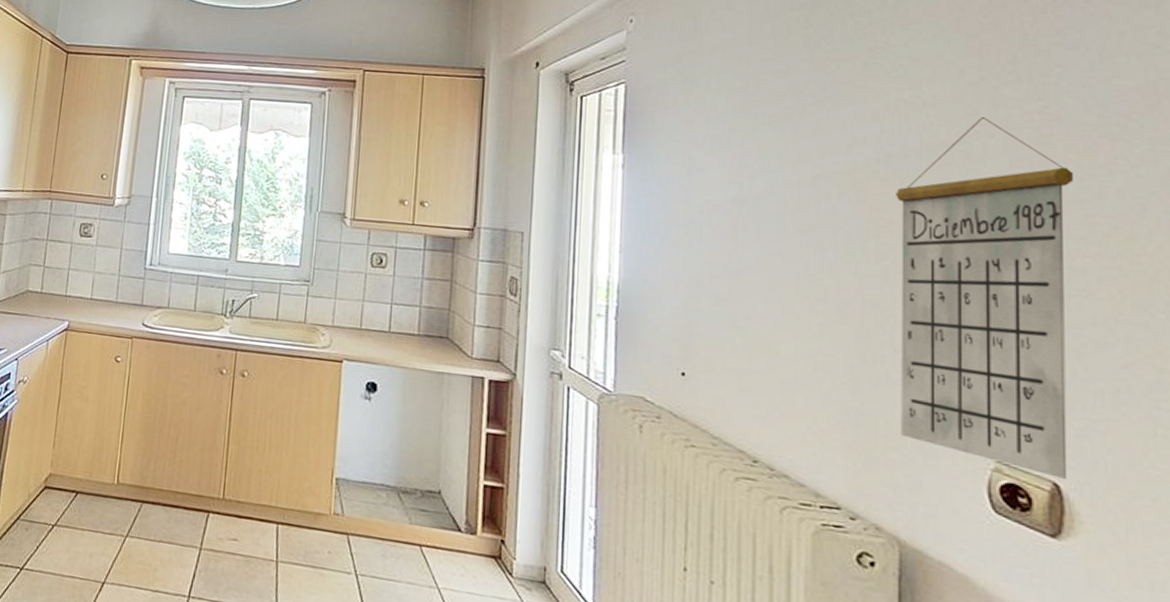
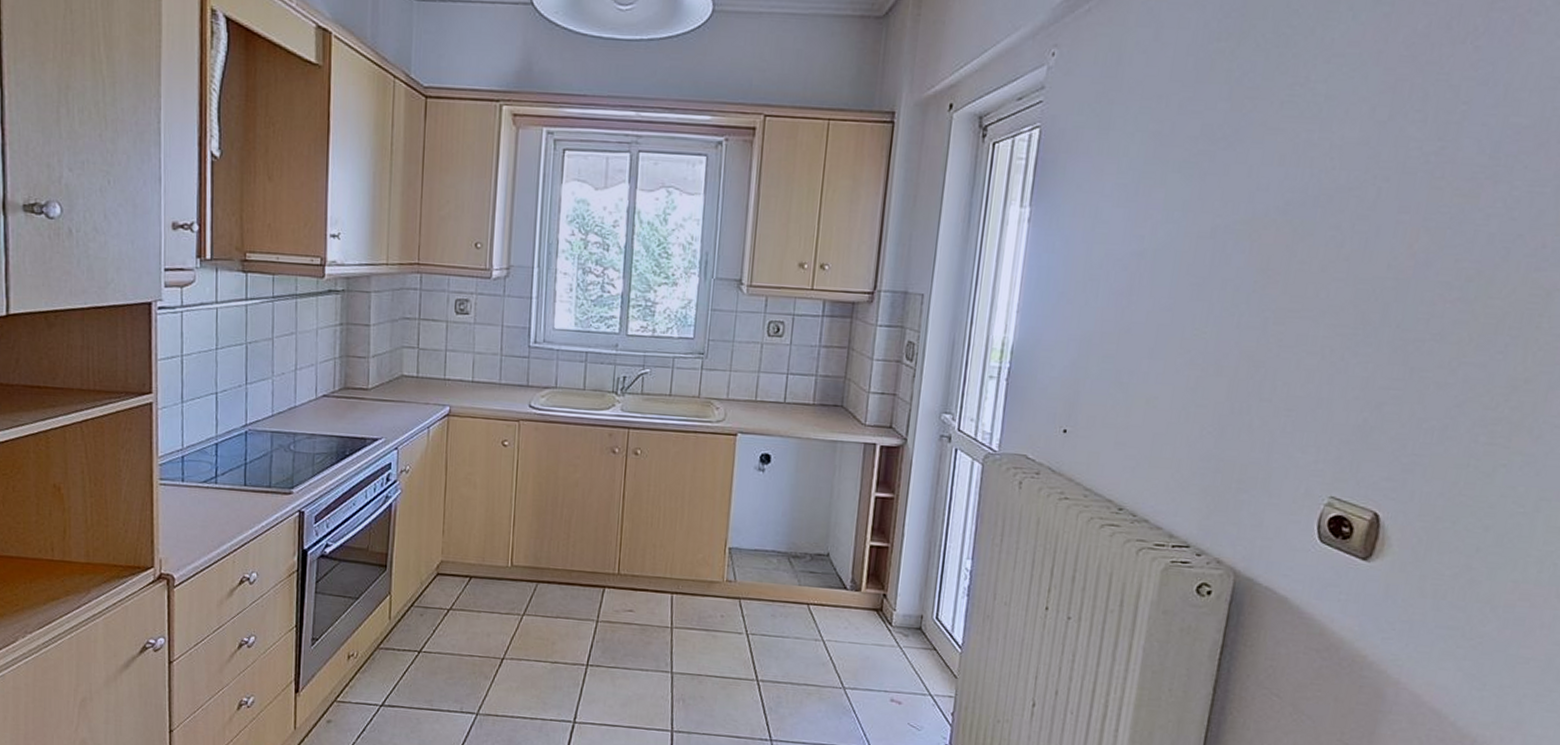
calendar: present [896,117,1074,479] -> none [1252,160,1454,509]

